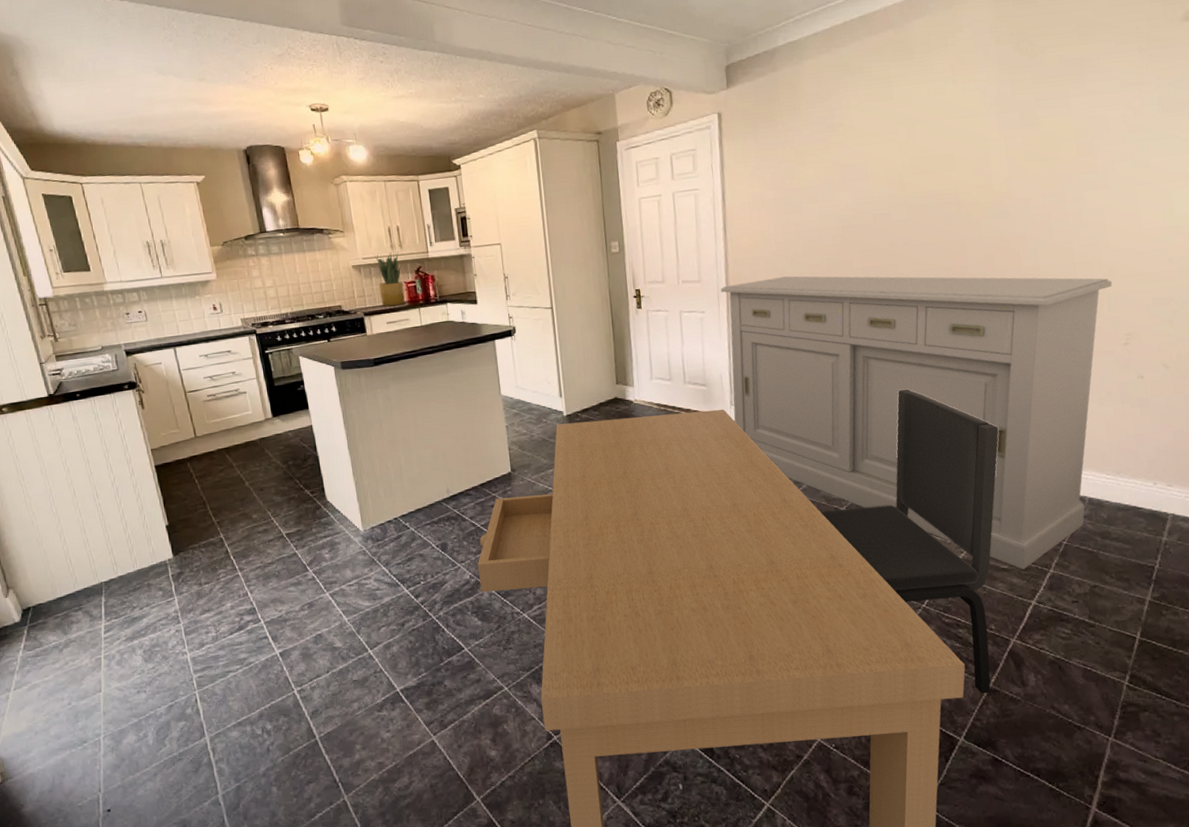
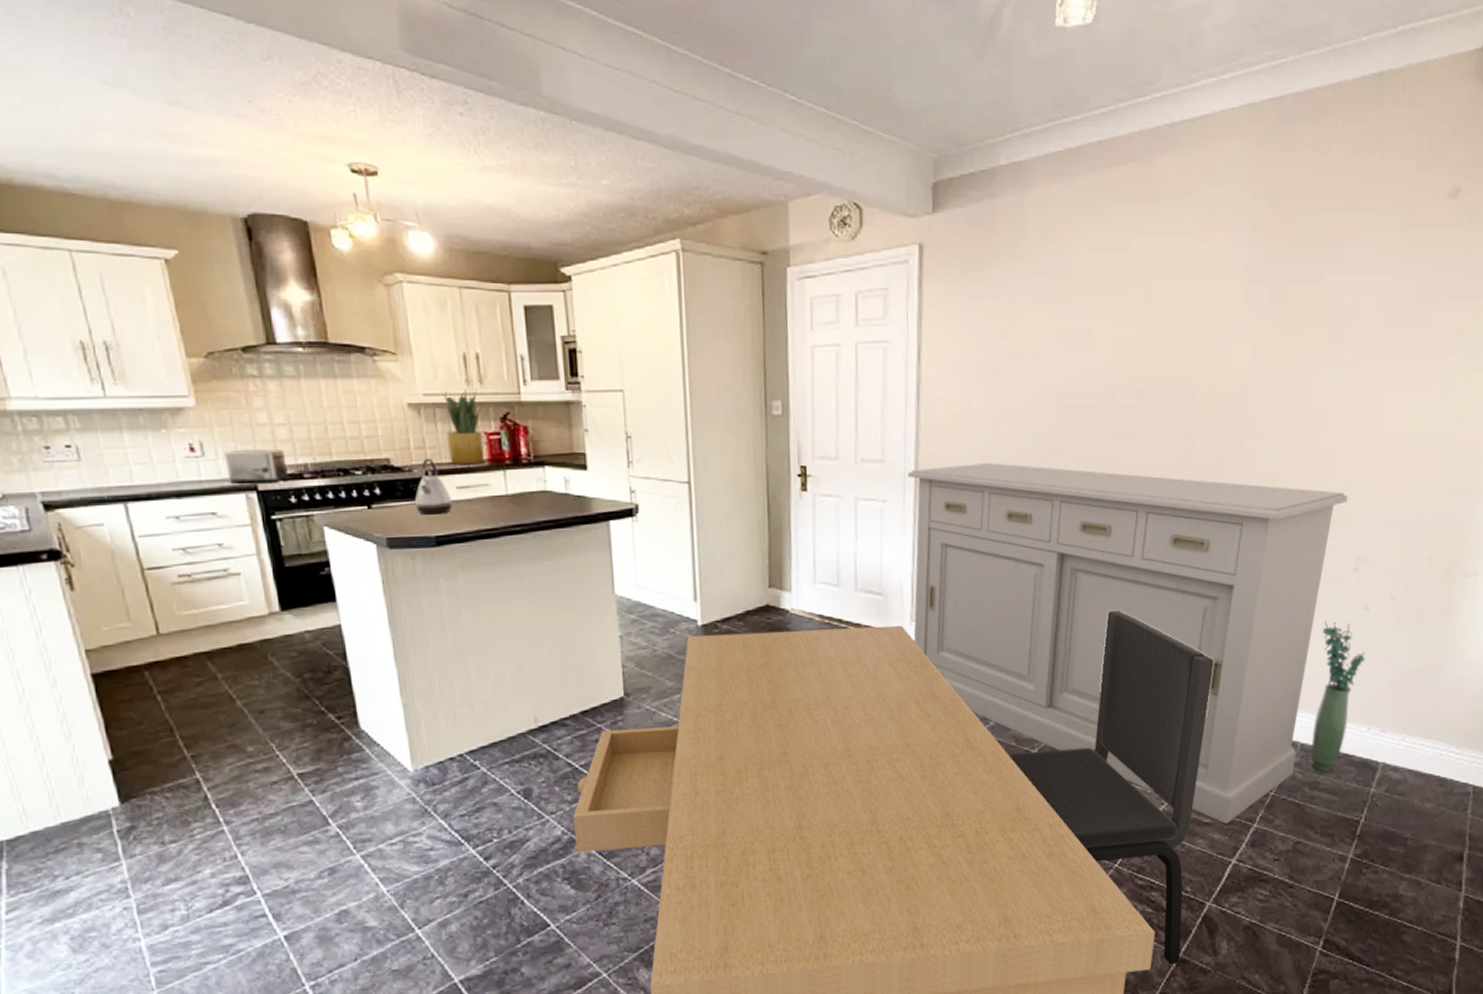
toaster: none [234,304,276,330] -> present [223,448,289,484]
kettle: none [358,302,385,344] -> present [414,457,453,515]
vase: none [1098,390,1145,524] -> present [1311,621,1365,773]

